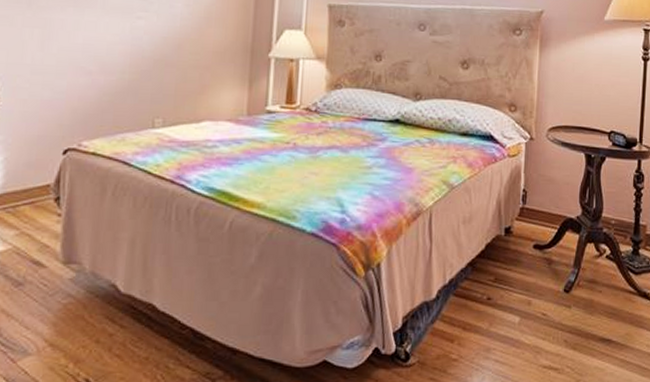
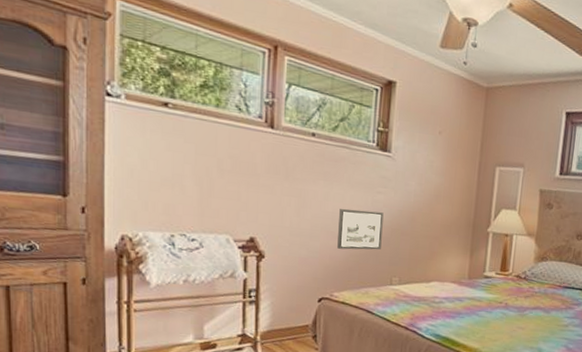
picture frame: none [88,38,144,88] -> present [337,208,384,250]

